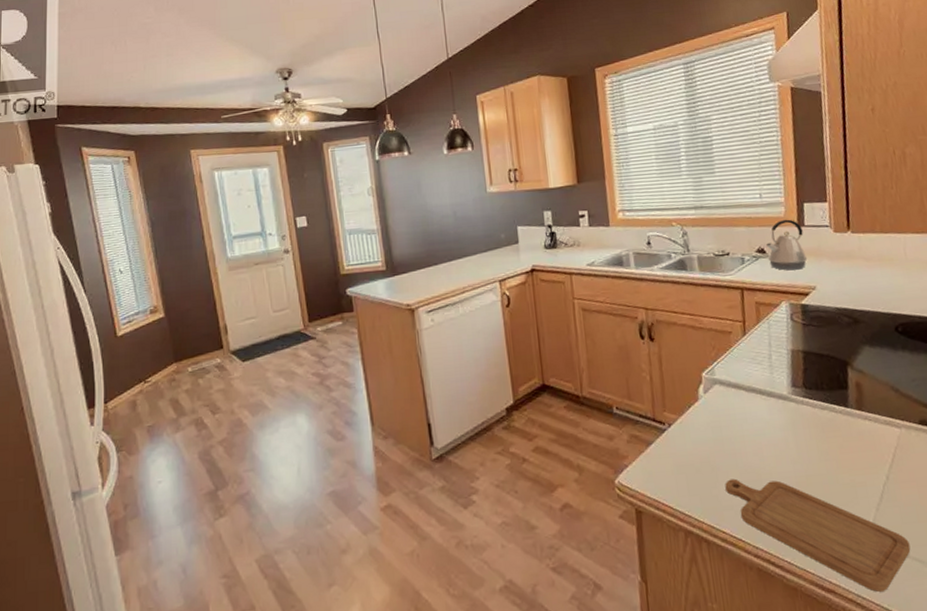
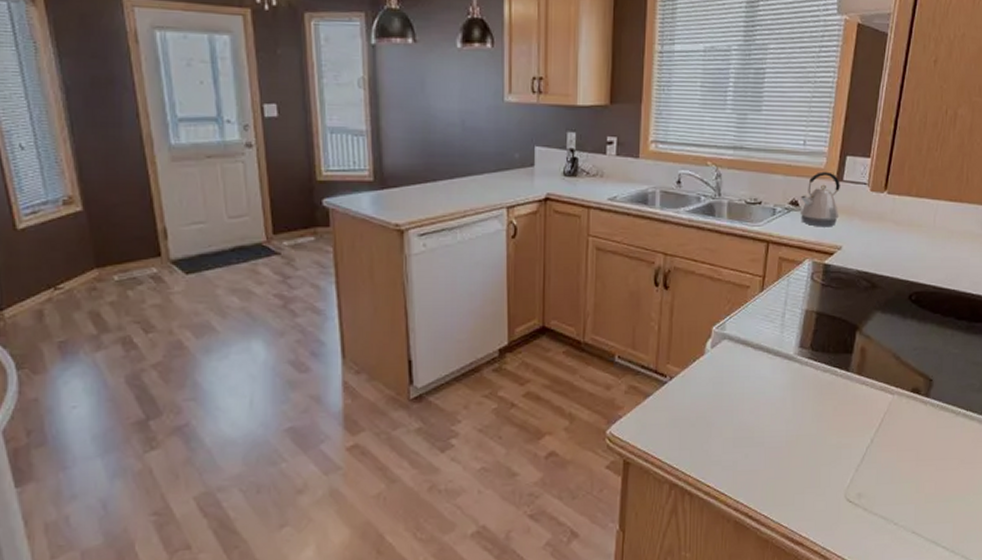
chopping board: present [725,478,911,592] -> none [717,435,879,545]

